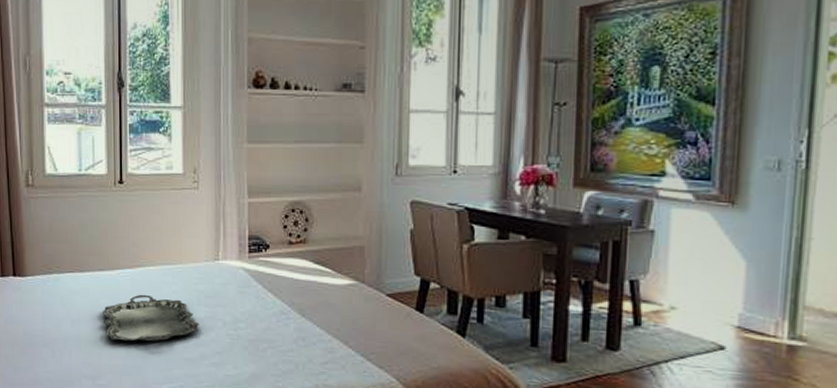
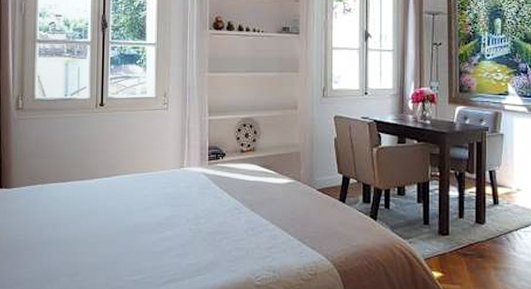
serving tray: present [103,294,199,342] -> none [81,199,166,241]

